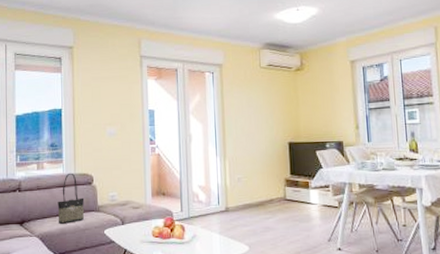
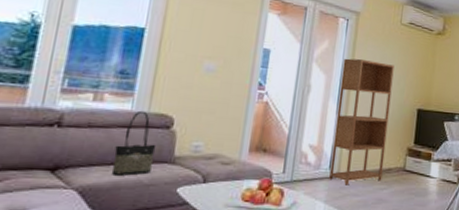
bookcase: none [215,105,266,218] -> present [329,58,394,185]

